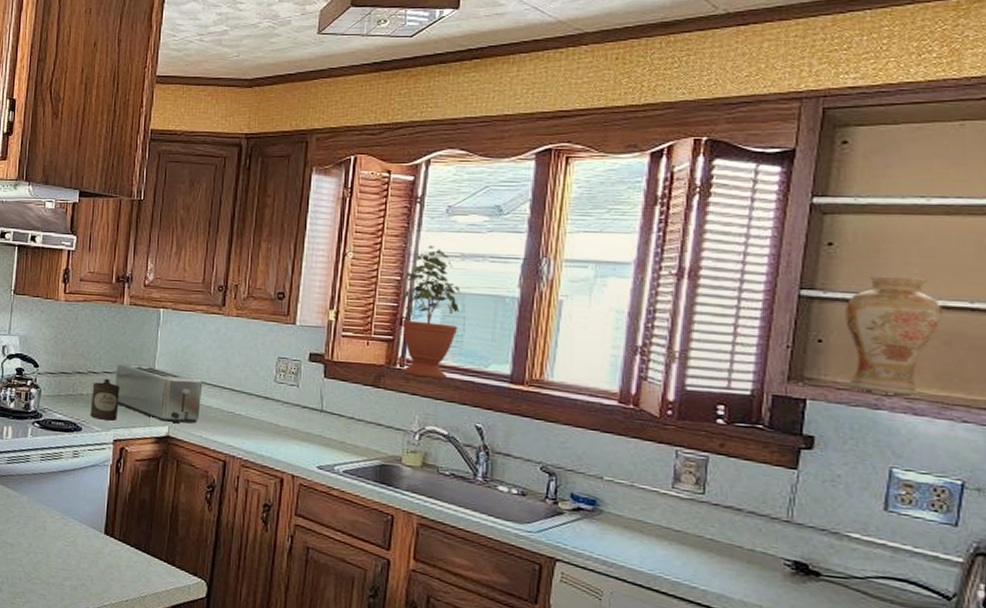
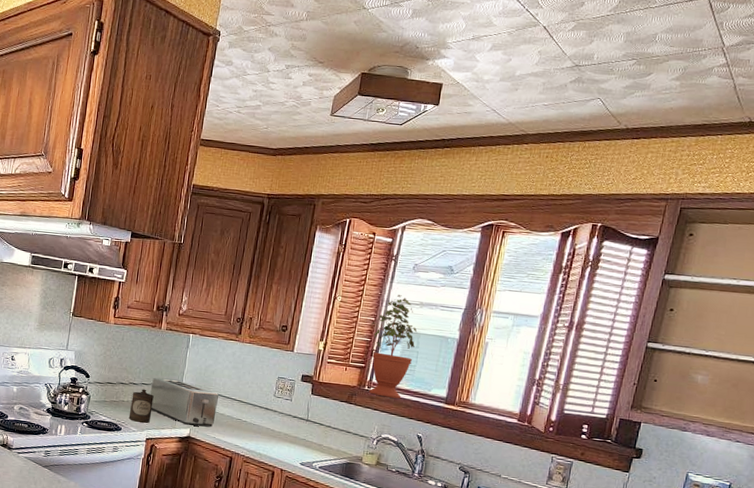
vase: present [845,275,944,397] -> none [669,334,736,423]

